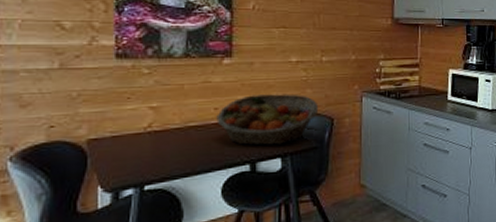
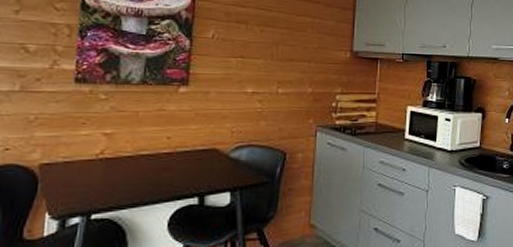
fruit basket: present [216,94,319,146] -> none [168,125,272,178]

